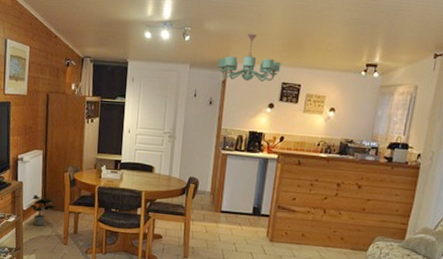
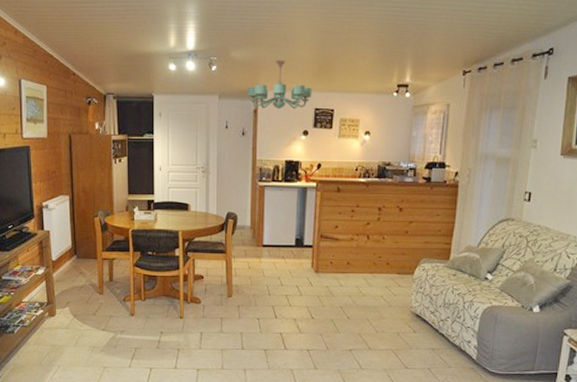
potted plant: present [28,194,55,226] -> none [57,243,87,276]

